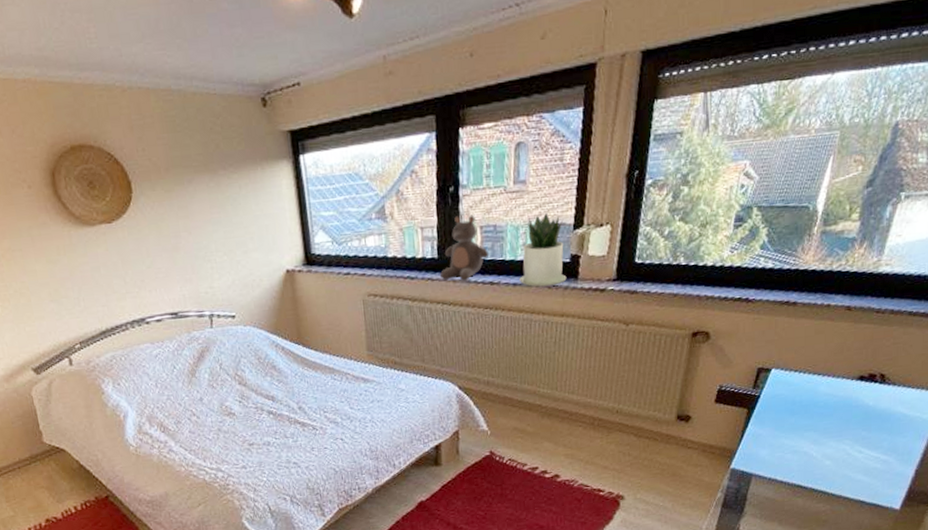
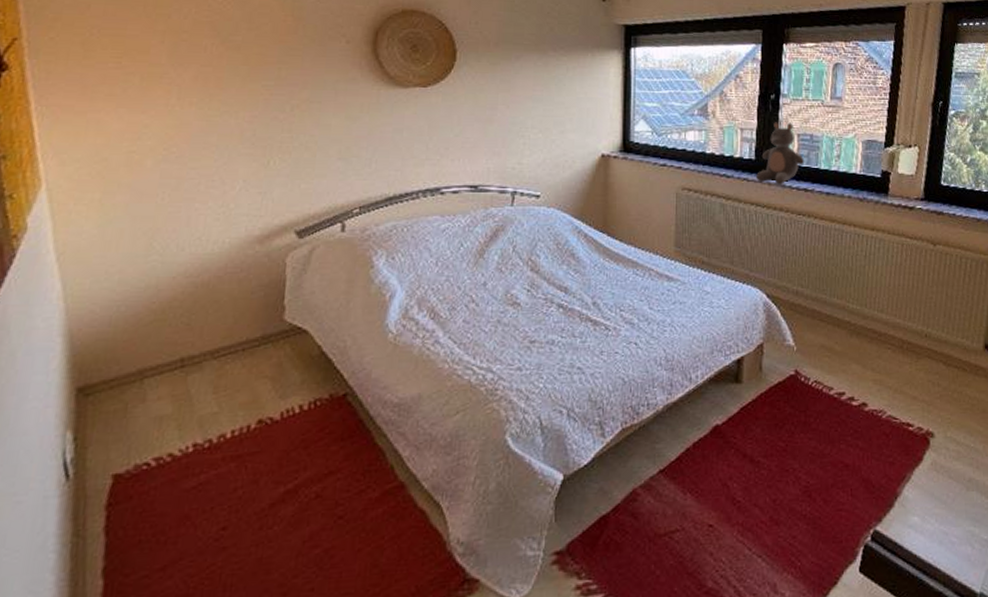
planter: present [519,212,567,288] -> none [833,129,878,199]

